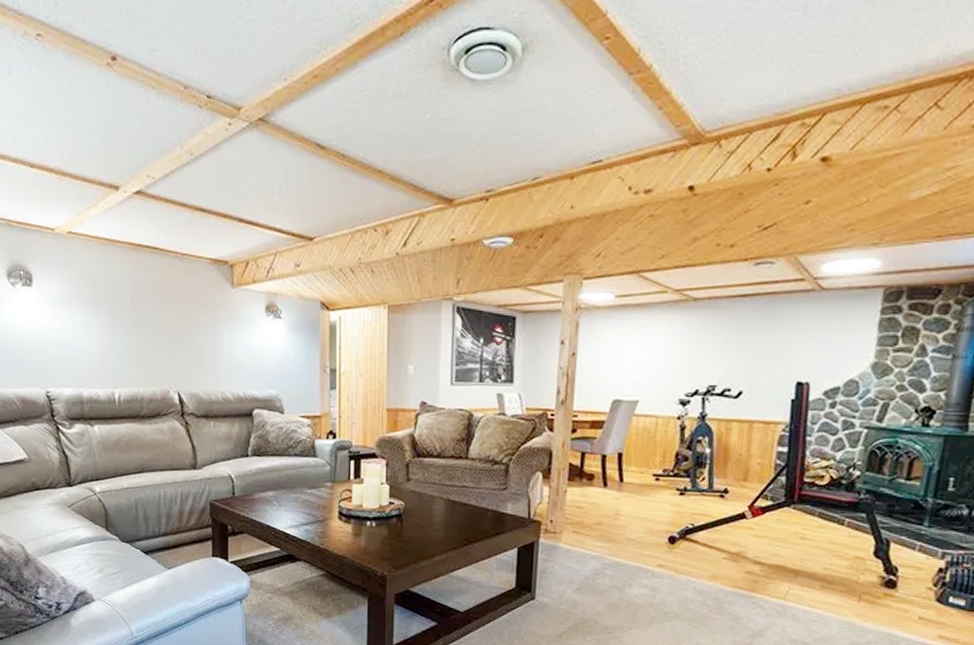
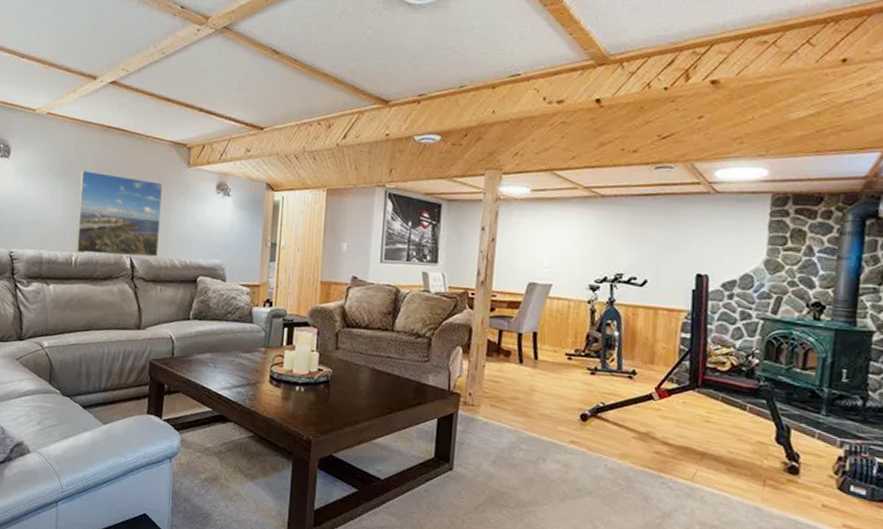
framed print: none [113,296,207,391] -> present [76,170,162,257]

